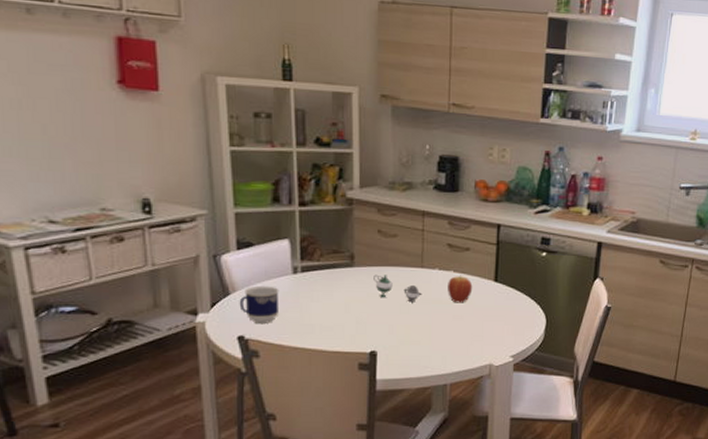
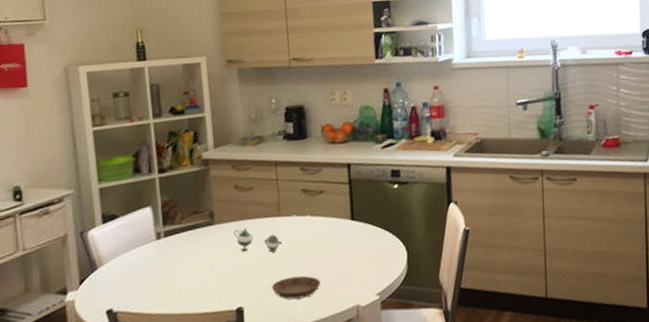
cup: present [239,285,279,323] -> none [106,255,145,295]
saucer: none [407,329,456,350] -> present [272,275,320,300]
fruit: present [448,275,473,303] -> none [306,218,331,247]

